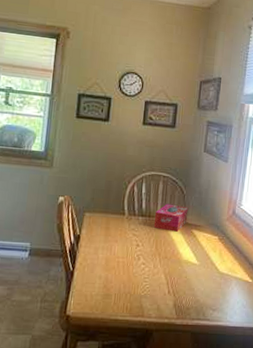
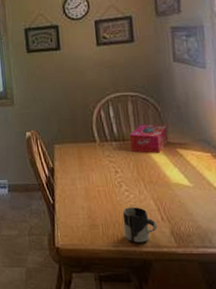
cup: none [133,279,164,314] -> present [122,207,158,243]

